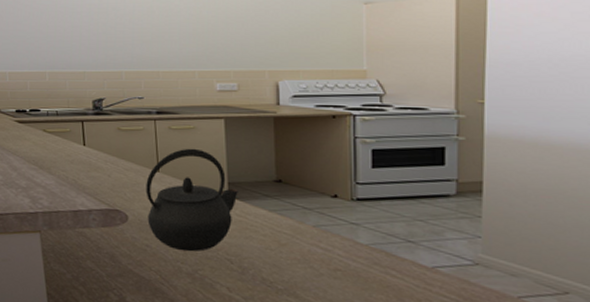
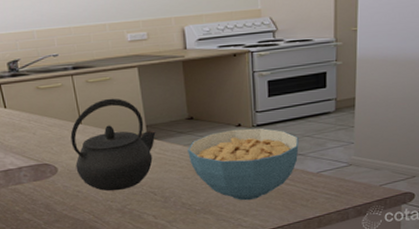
cereal bowl: none [273,200,409,289] -> present [188,127,299,201]

